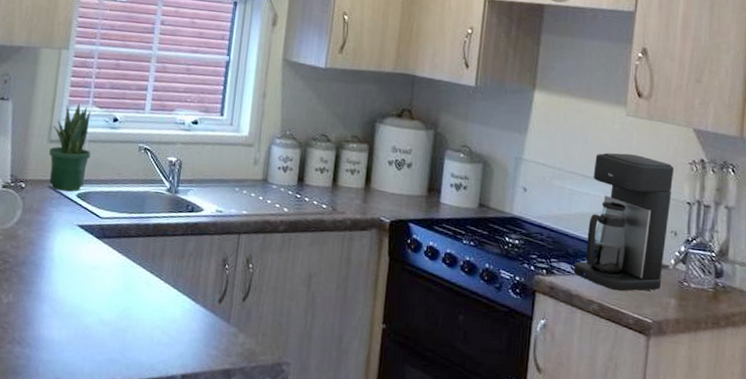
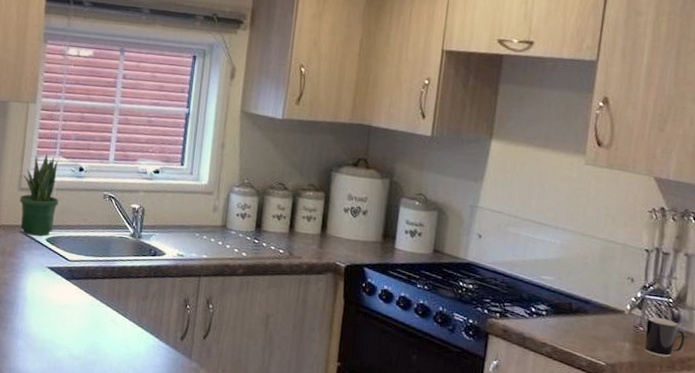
coffee maker: present [573,152,674,292] -> none [527,200,633,335]
mug: none [689,271,729,314] -> present [644,316,685,358]

